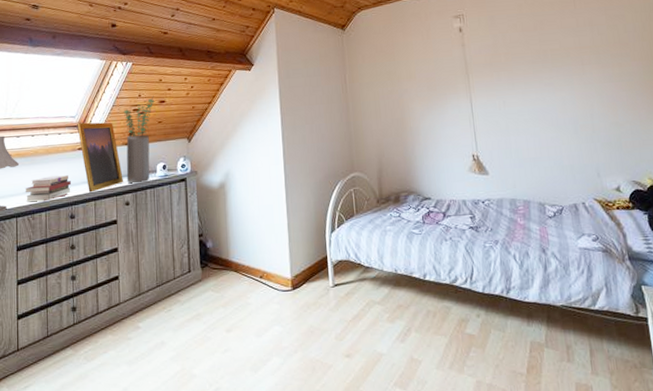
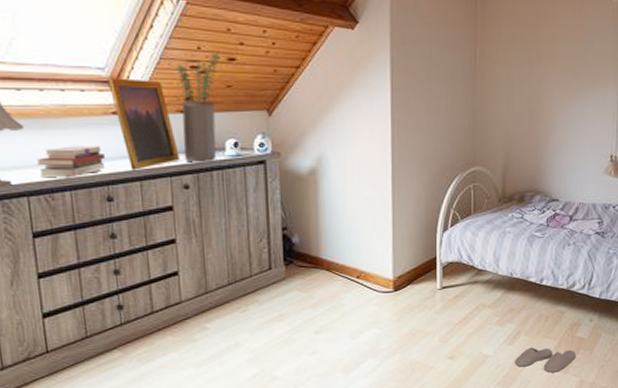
slippers: none [409,345,468,373] -> present [515,347,575,373]

